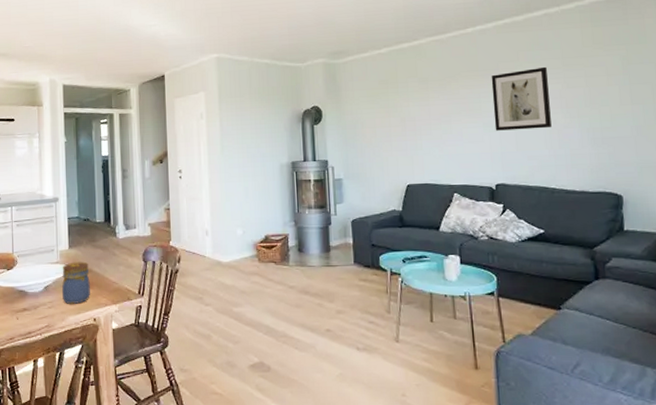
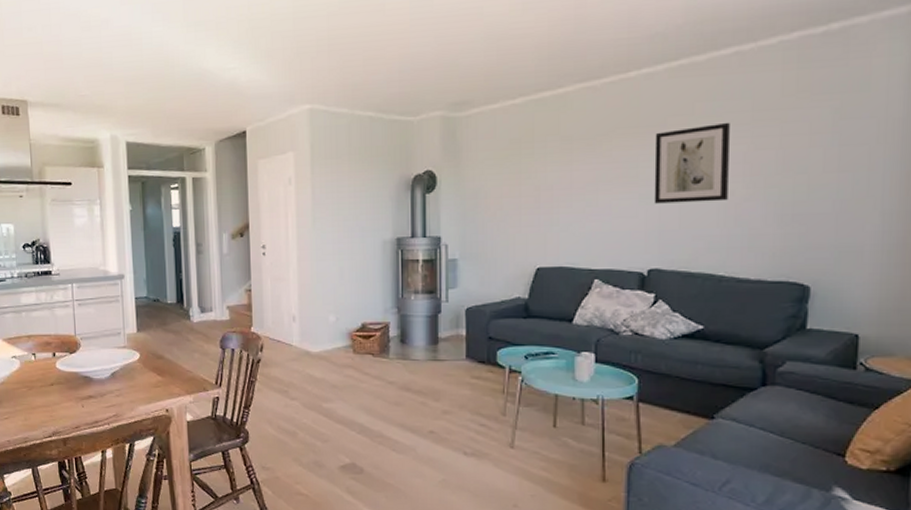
jar: present [62,261,90,304] -> none [130,347,162,393]

